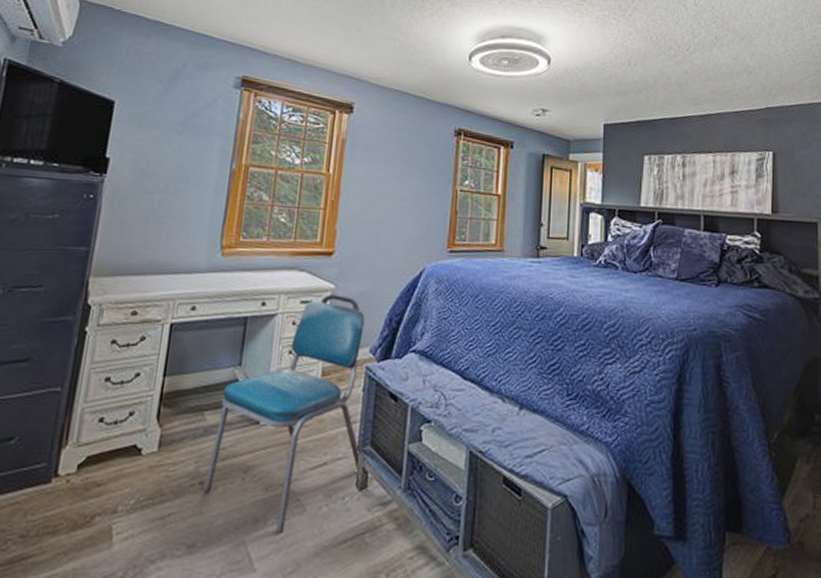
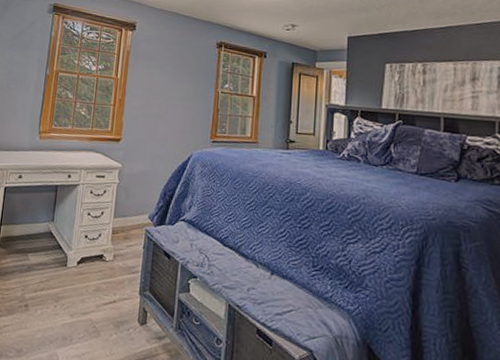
dining chair: present [204,294,365,535] -> none [28,171,145,352]

